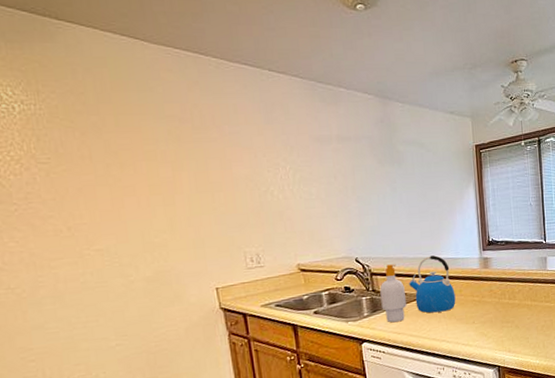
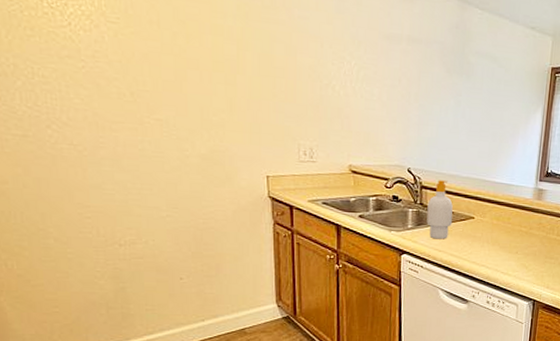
kettle: present [408,255,456,313] -> none [457,178,503,237]

